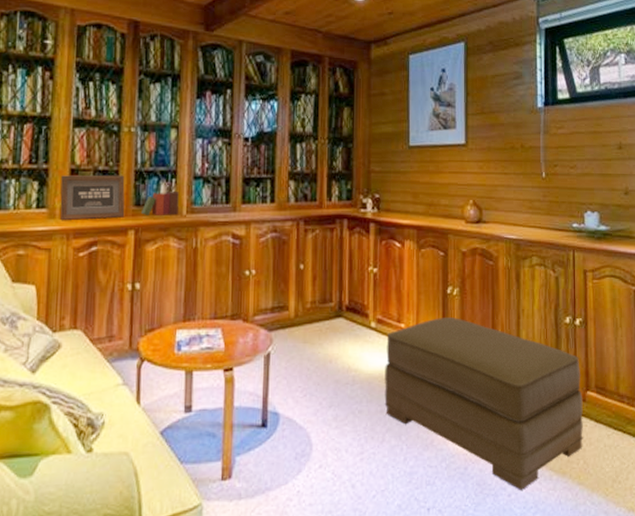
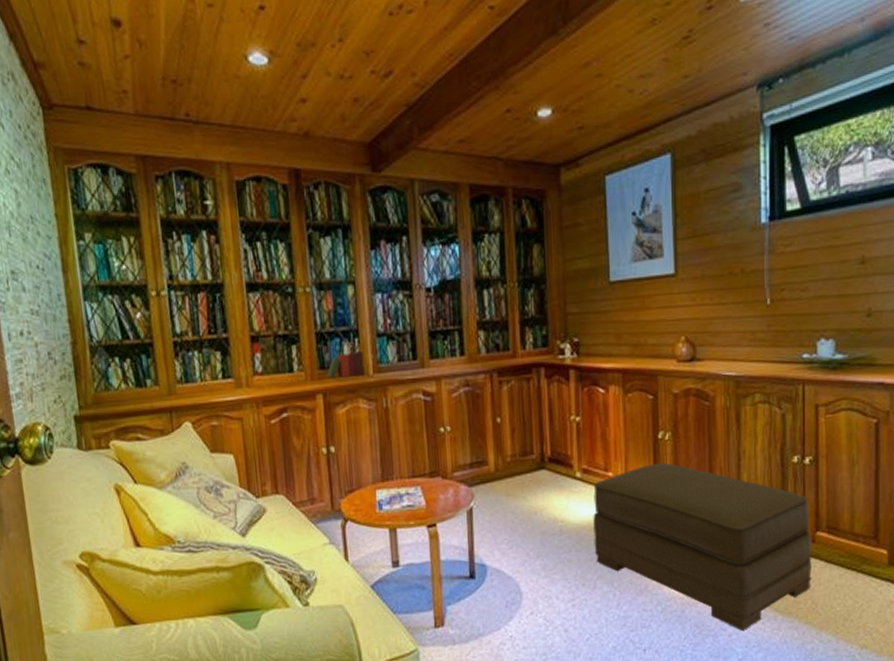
picture frame: present [60,175,125,220] -> none [242,338,311,389]

